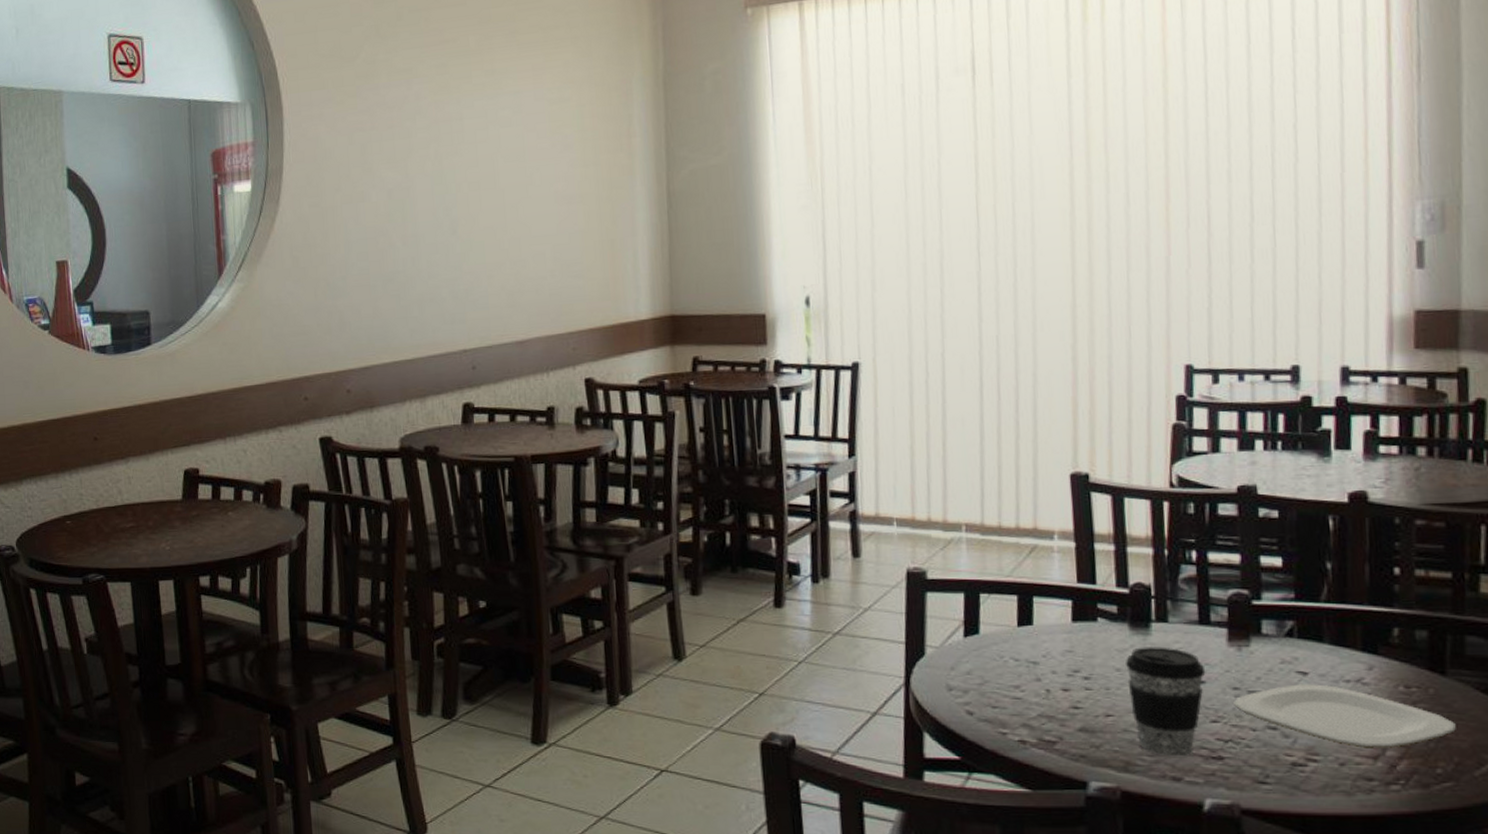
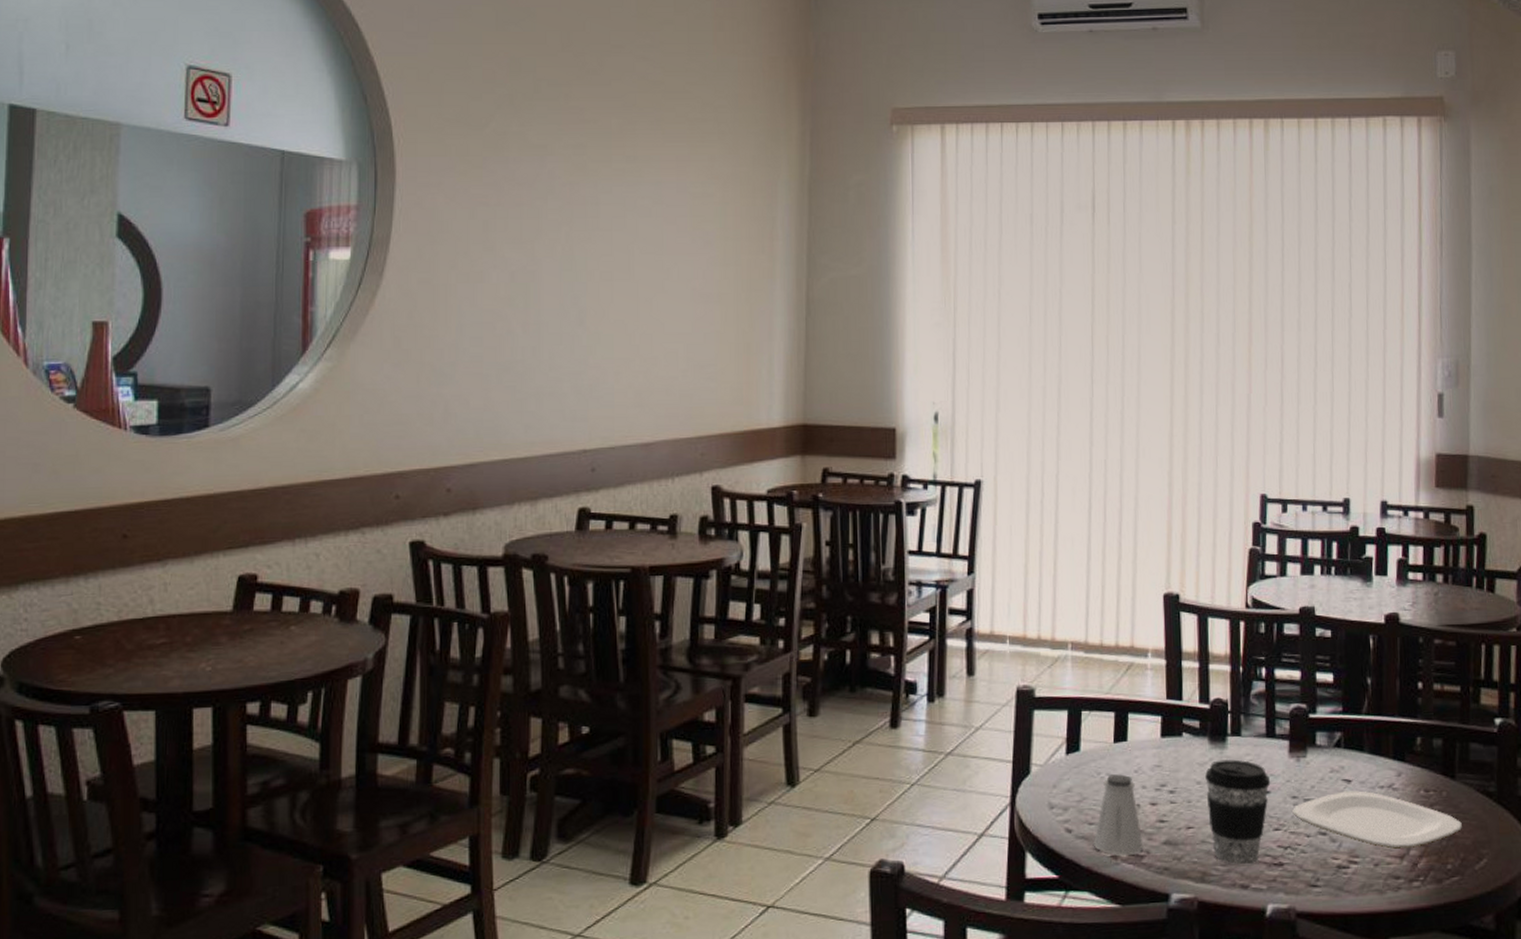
saltshaker: none [997,658,1056,740] -> present [1093,774,1144,856]

